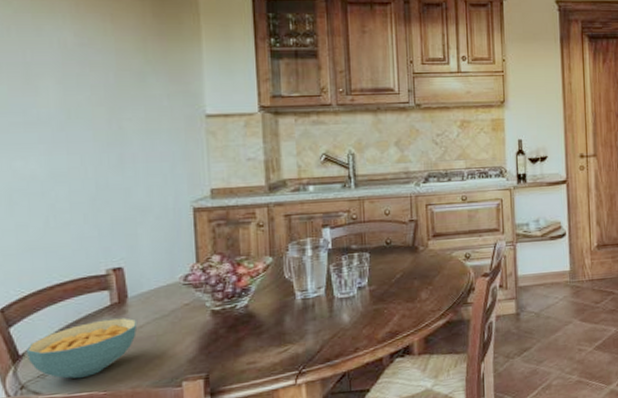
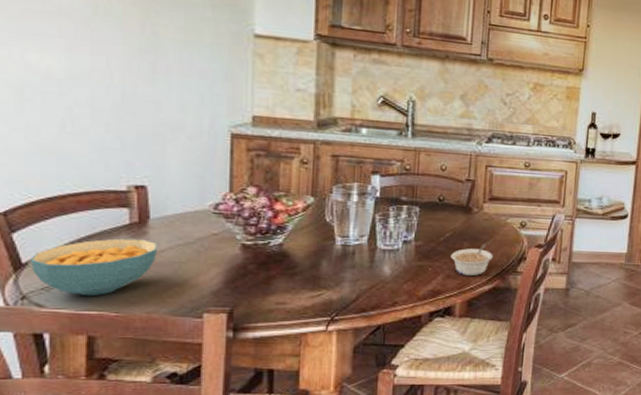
legume: none [403,280,443,313] -> present [450,244,493,275]

